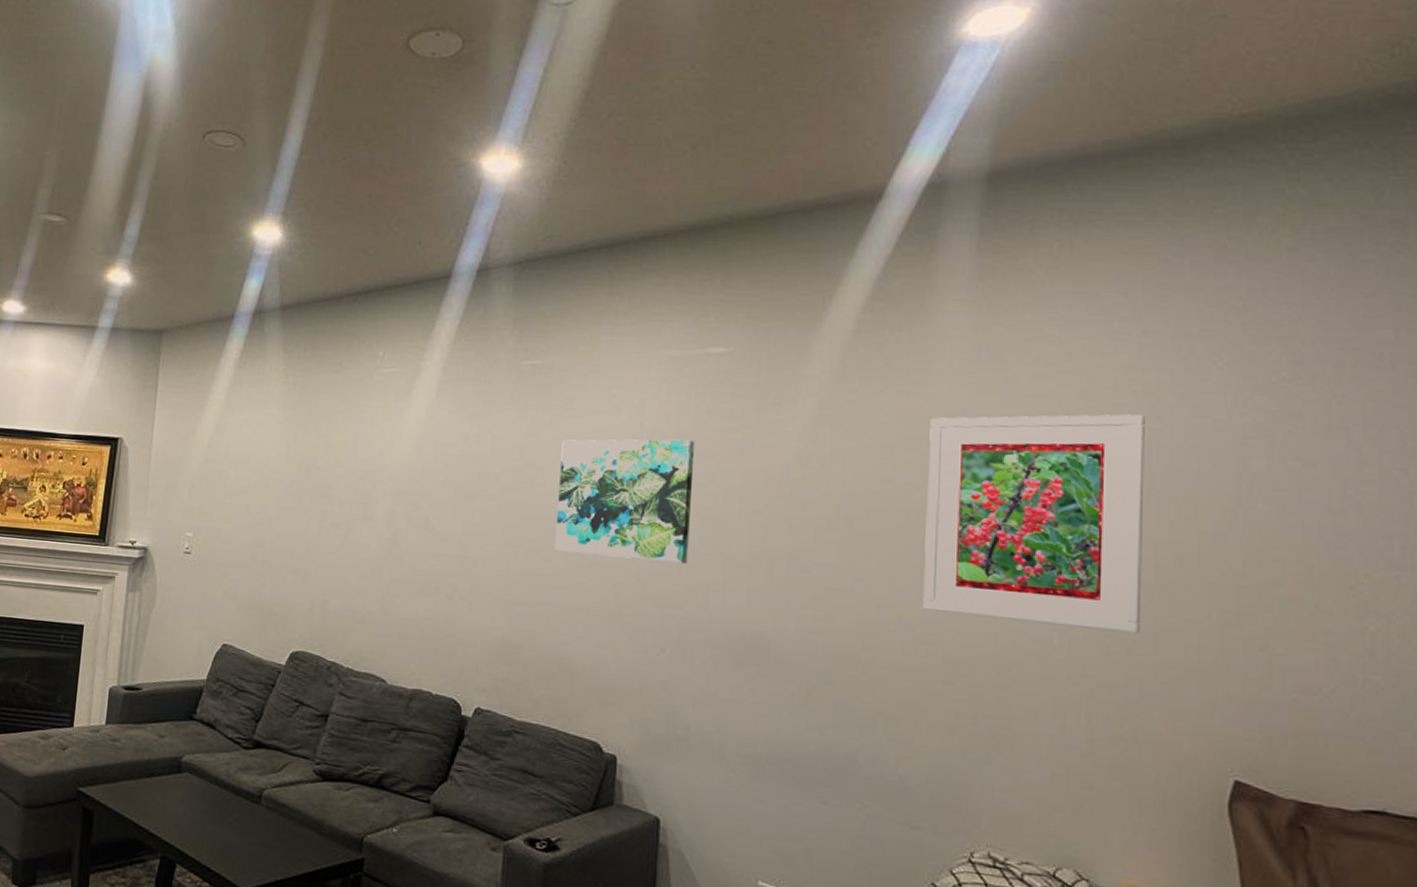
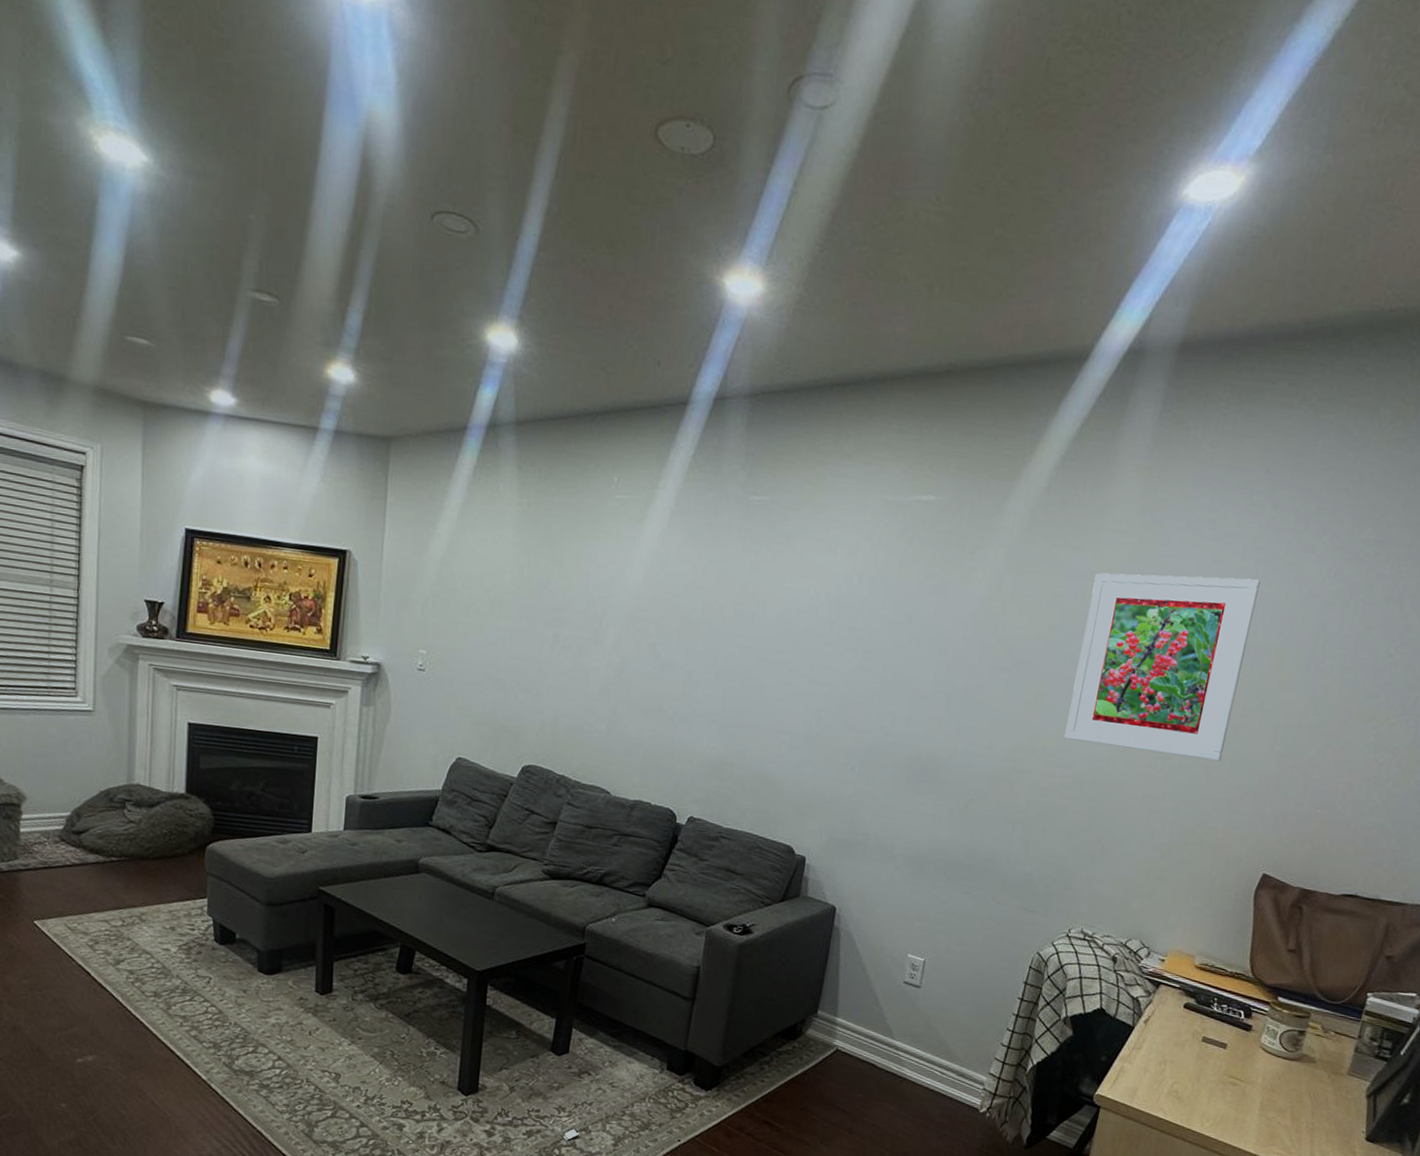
wall art: present [554,439,695,563] -> none [767,576,899,694]

